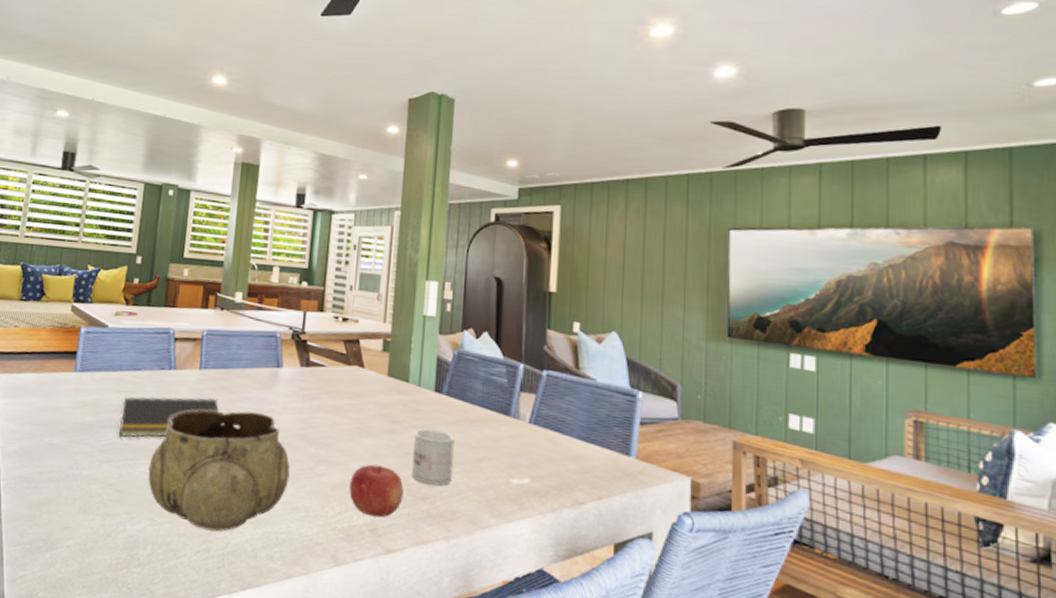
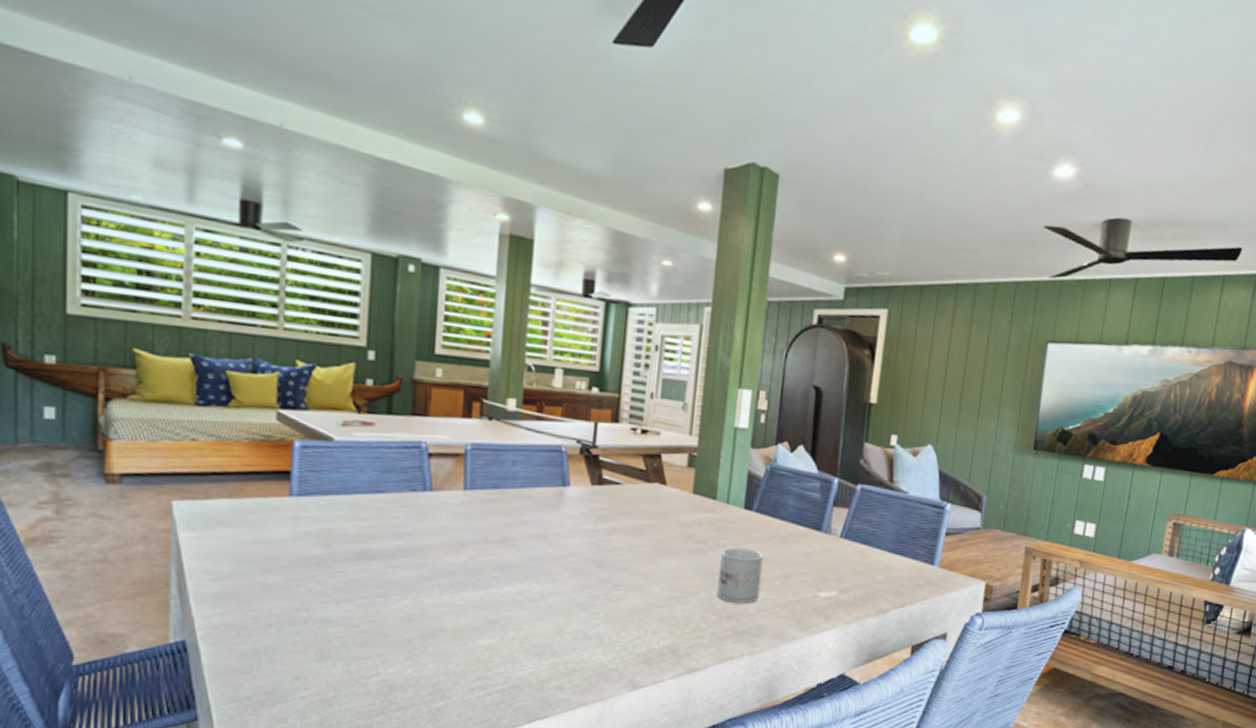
notepad: present [119,396,219,438] -> none [360,522,492,572]
decorative bowl: present [148,410,290,532] -> none [403,536,581,667]
fruit: present [349,464,404,518] -> none [648,586,708,639]

